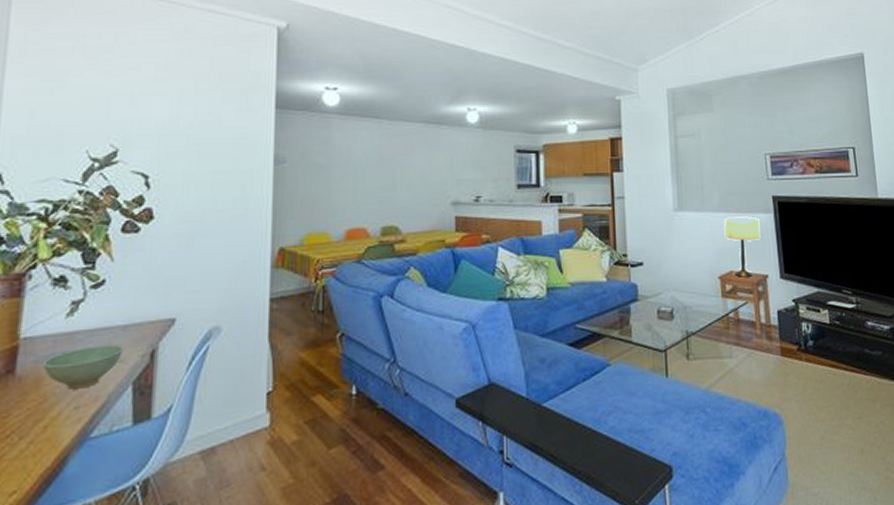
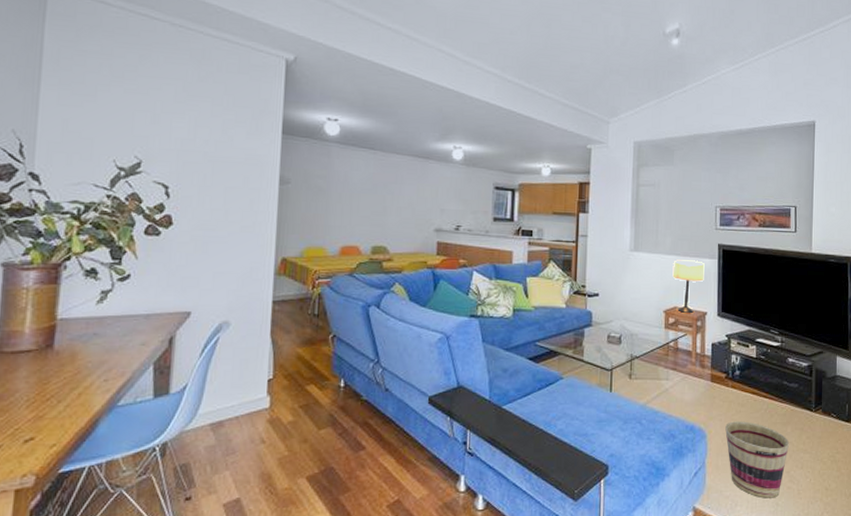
bowl: present [42,344,125,389] -> none [76,329,147,365]
basket: none [804,400,881,493] -> present [725,421,790,499]

